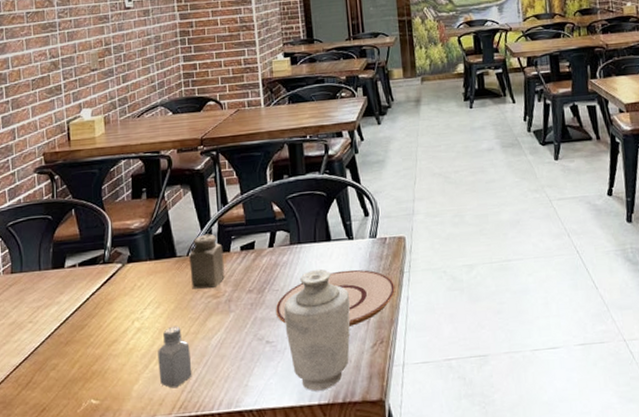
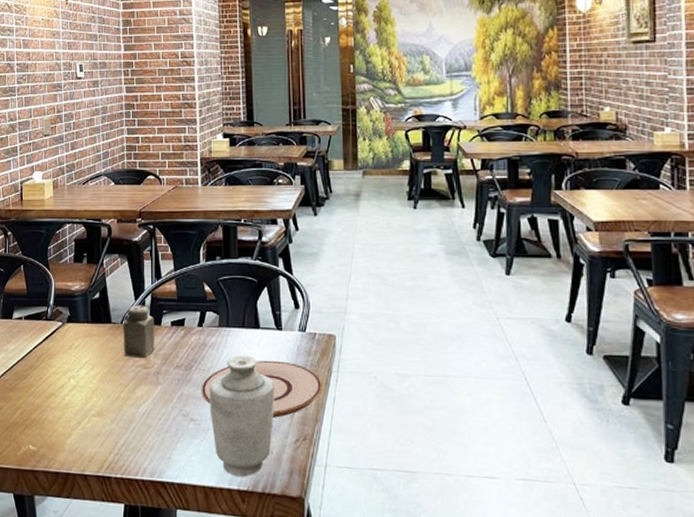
saltshaker: present [158,326,192,389] -> none [90,389,120,449]

